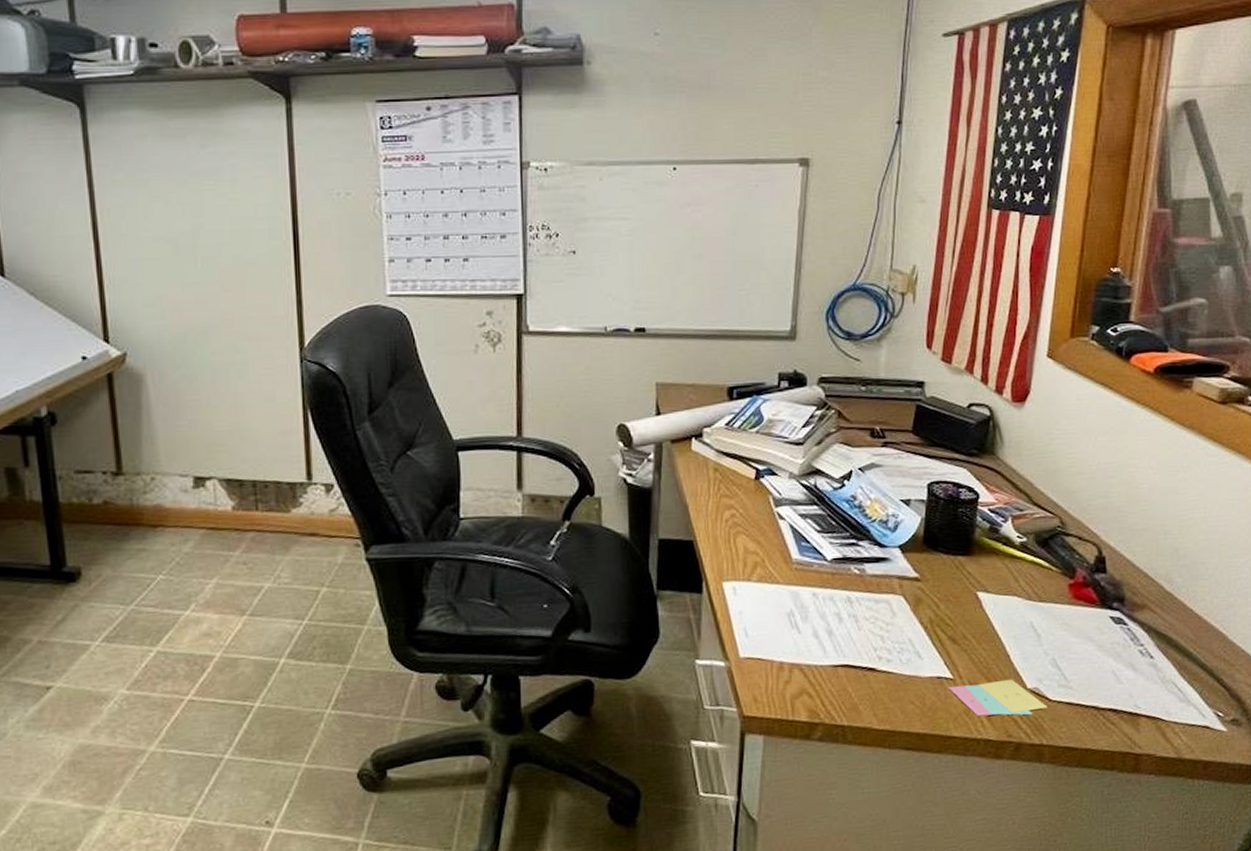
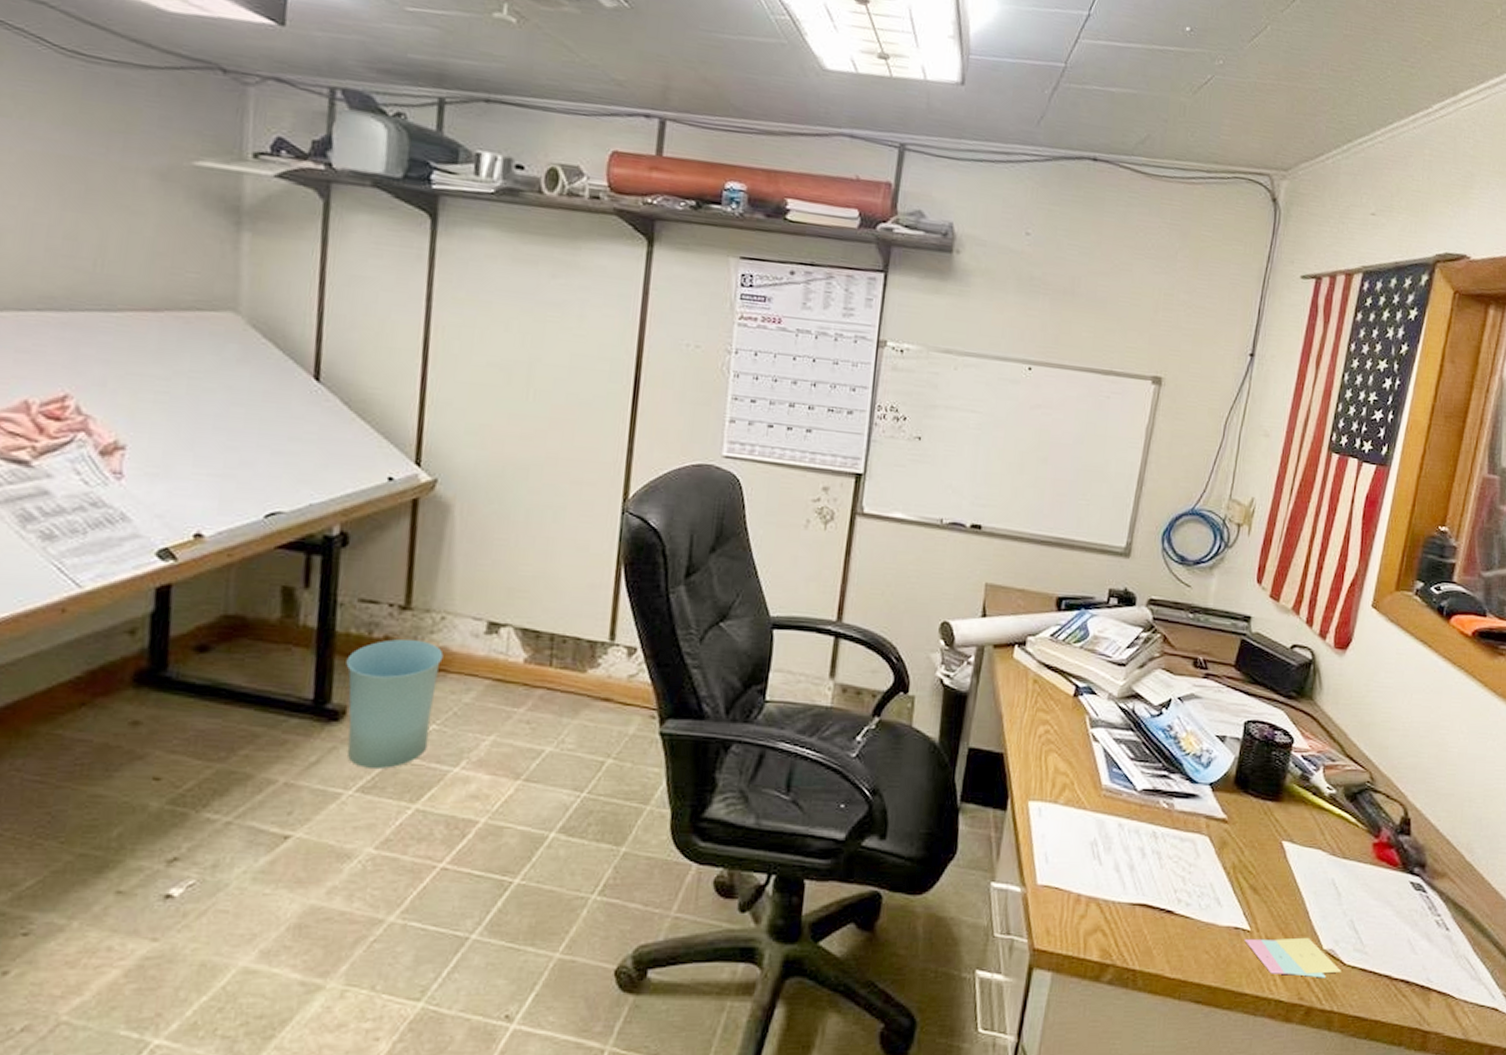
waste bin: none [73,501,159,620] -> present [346,639,444,769]

